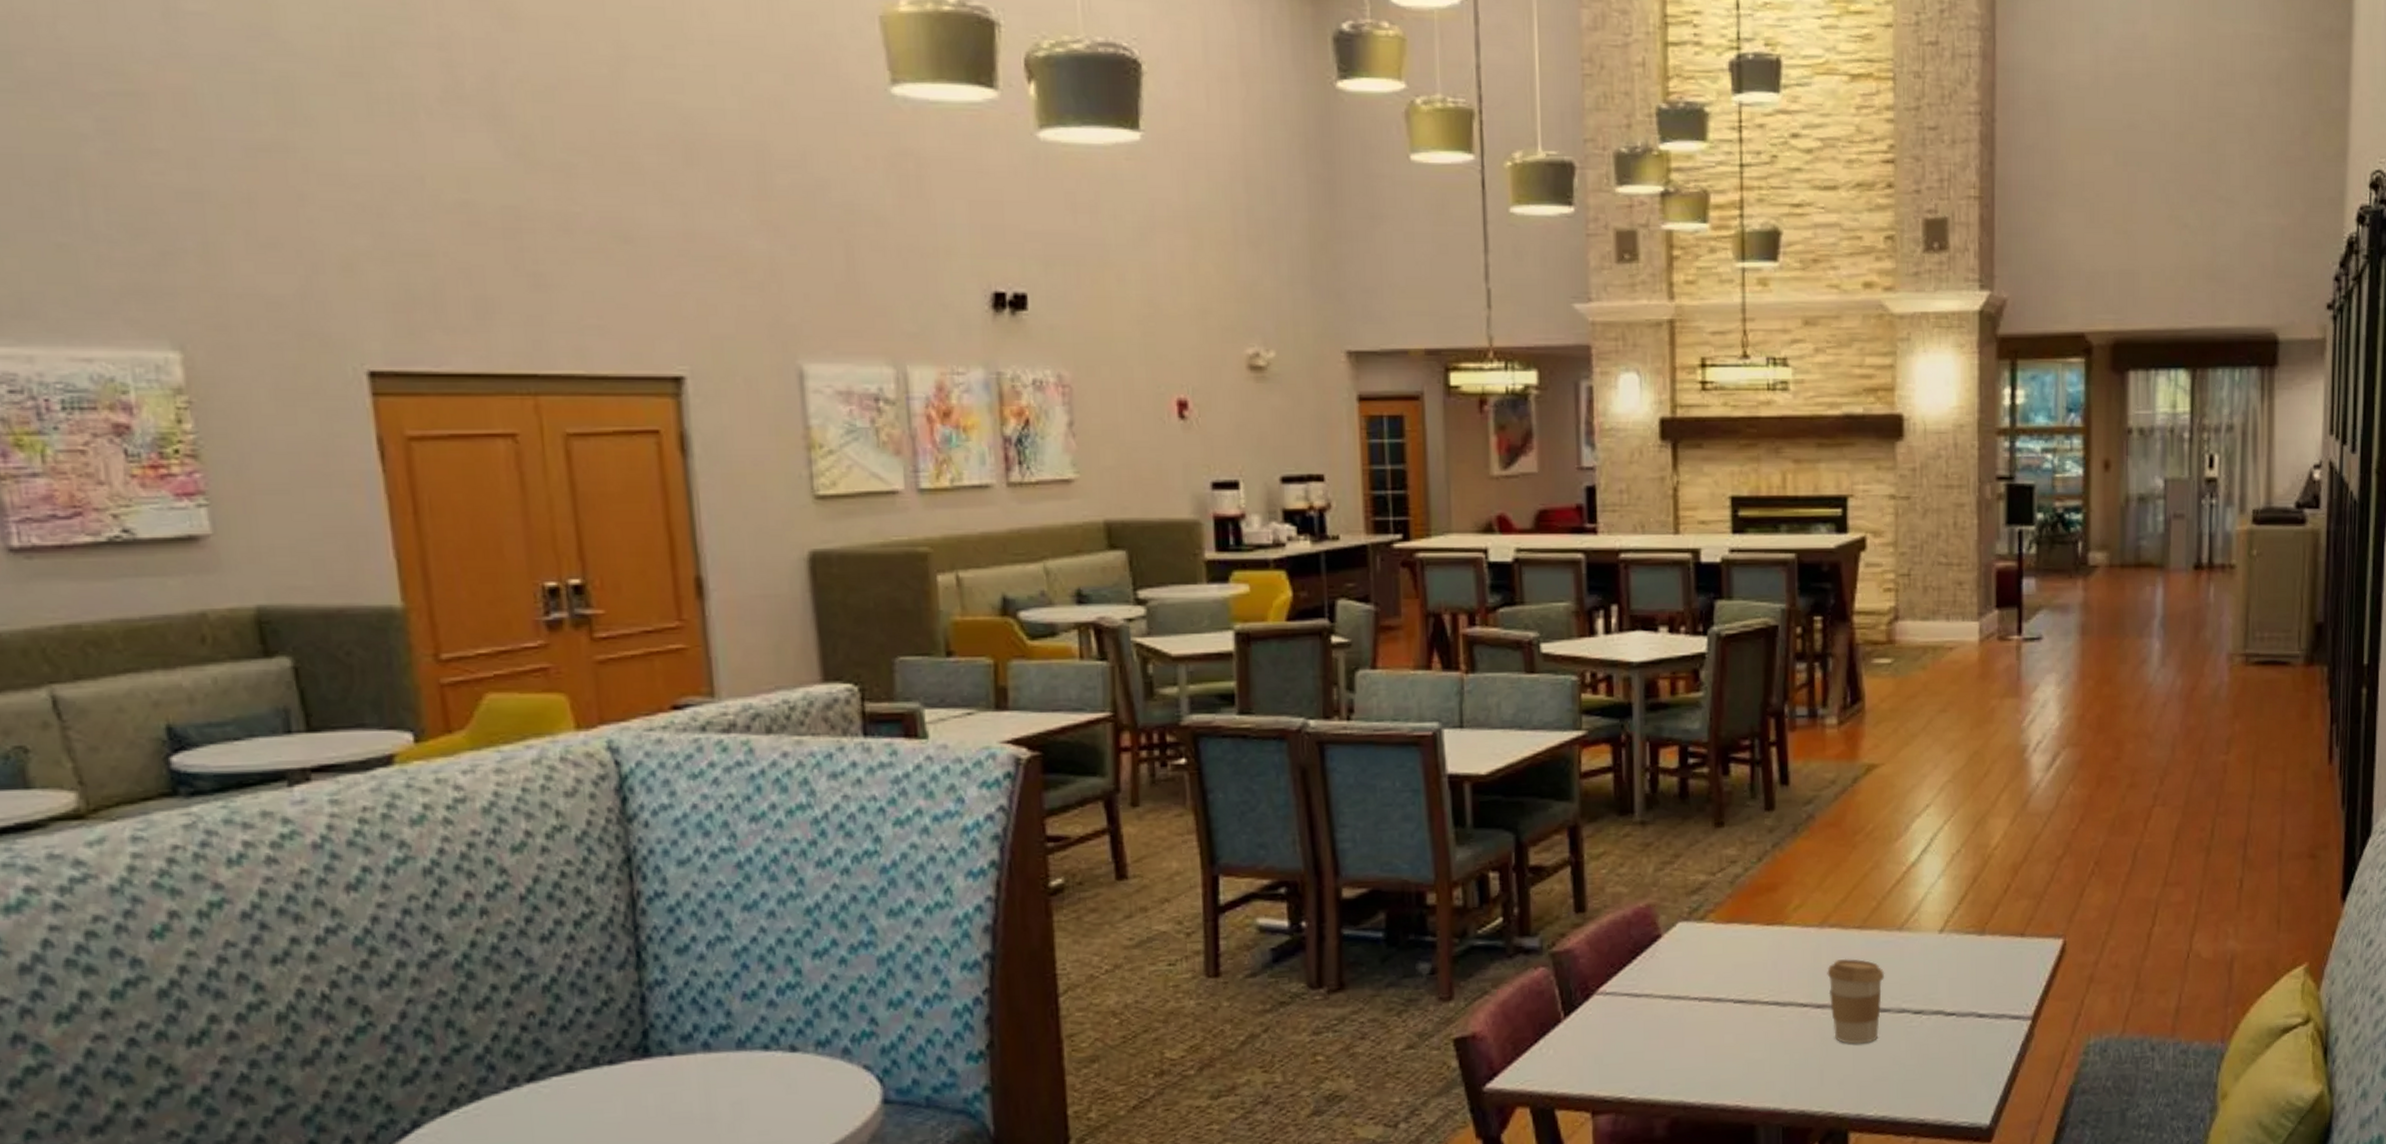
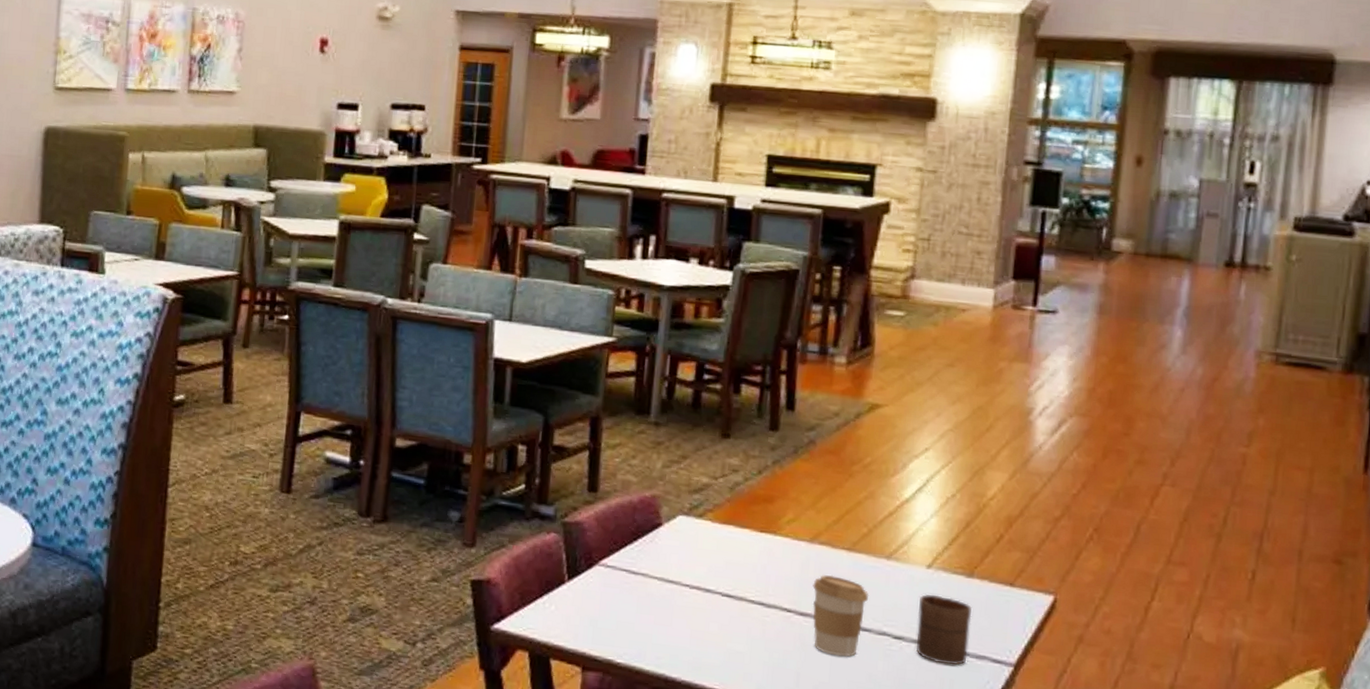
cup: none [1935,959,1987,1031] -> present [915,593,972,666]

